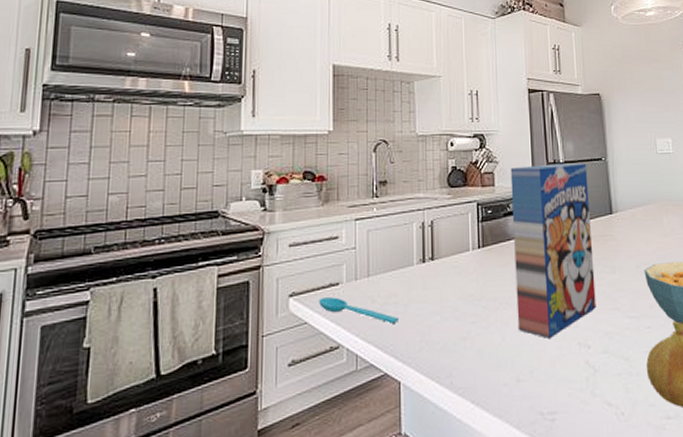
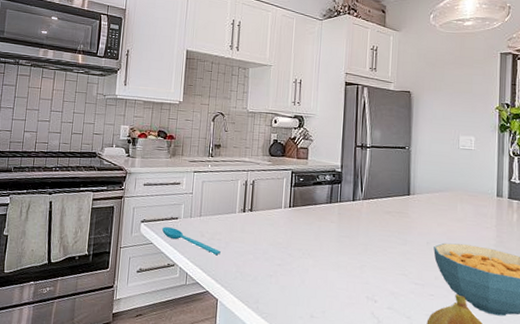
cereal box: present [510,163,596,338] -> none [315,146,391,288]

